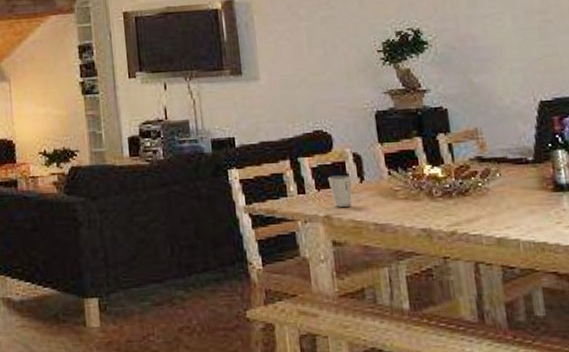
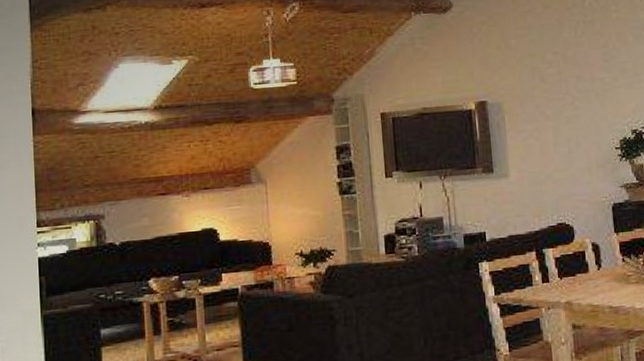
dixie cup: present [327,175,352,207] -> none [569,263,590,293]

